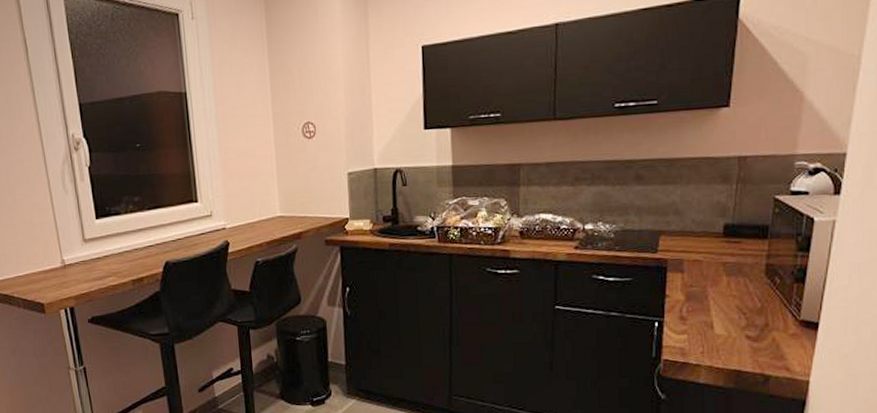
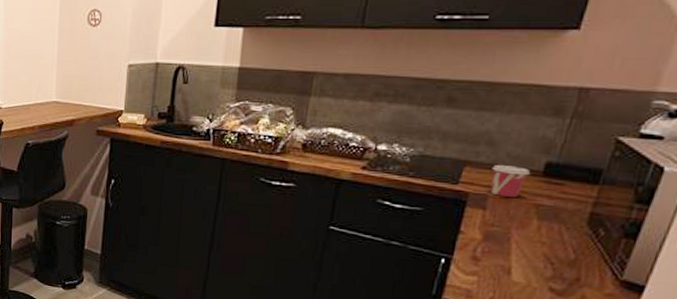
cup: none [682,230,713,259] -> present [490,164,530,197]

